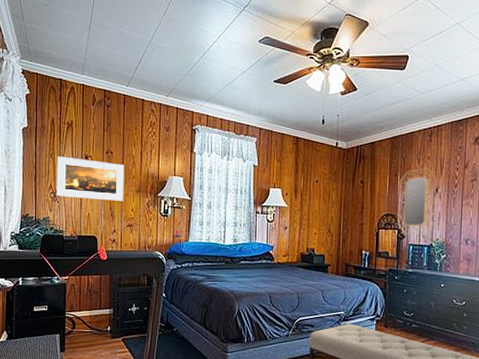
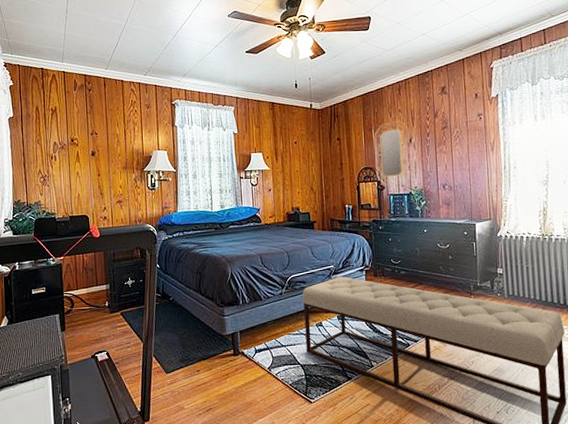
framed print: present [56,156,125,201] -> none [44,141,112,181]

